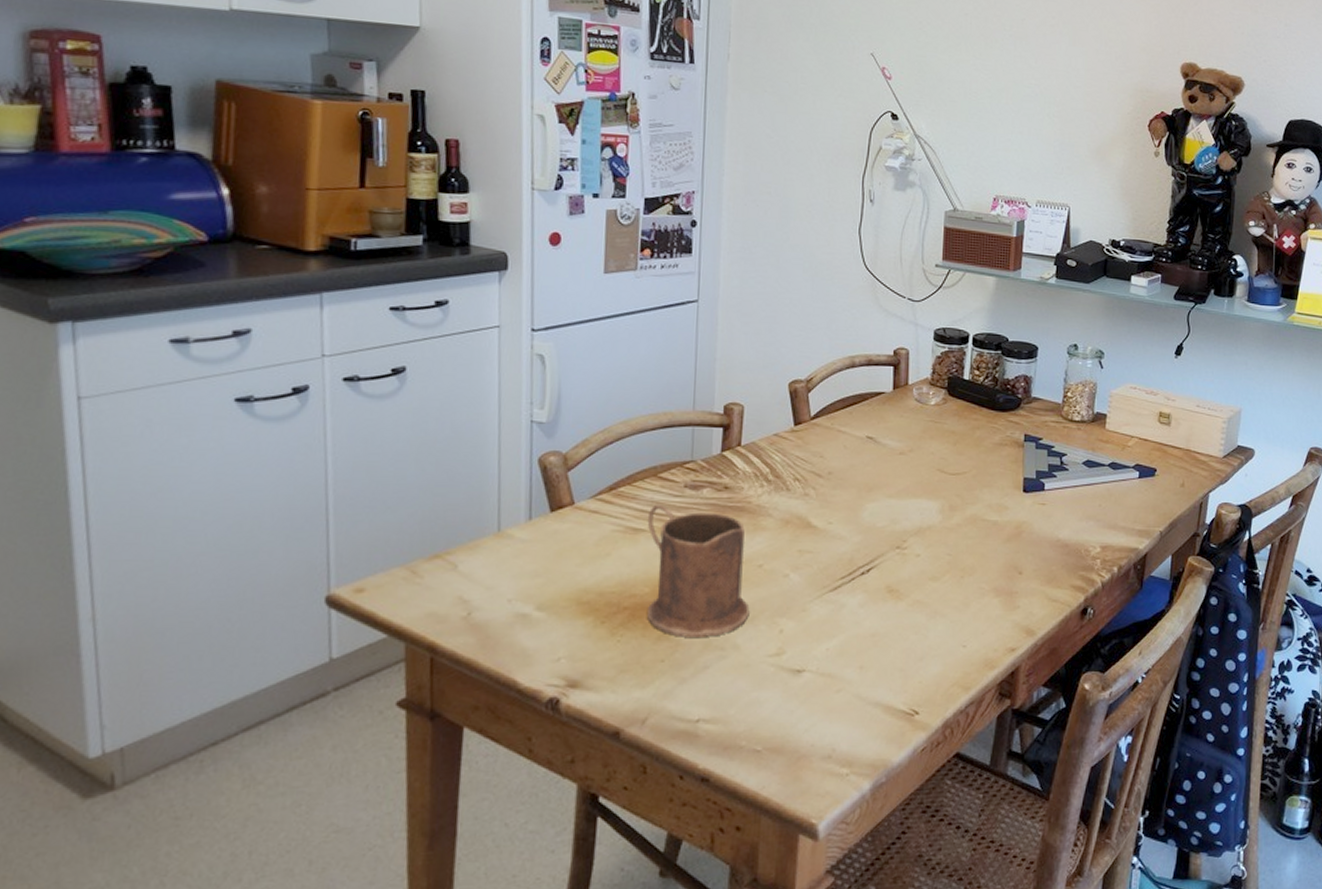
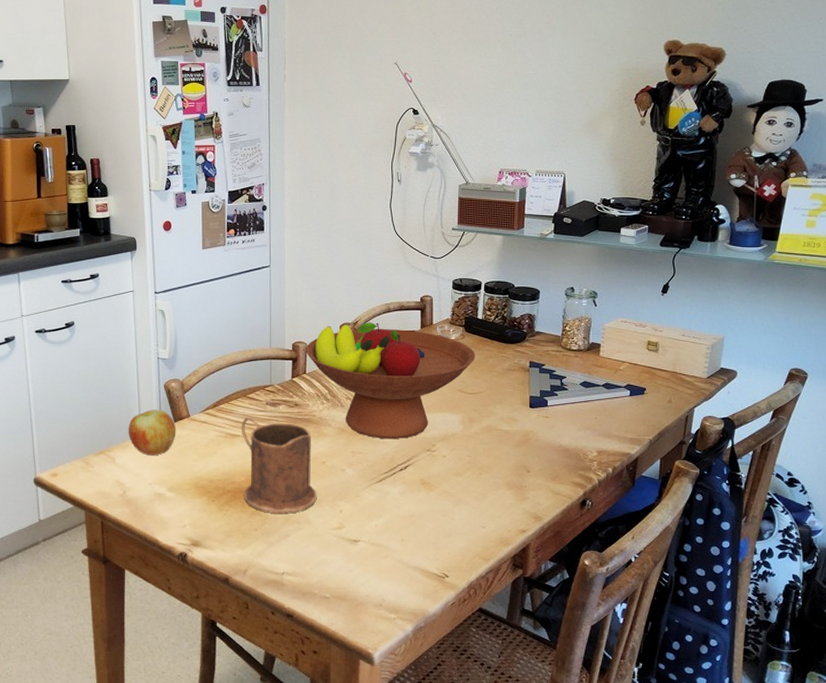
apple: none [480,494,554,559] -> present [128,409,176,455]
fruit bowl: none [741,380,960,534] -> present [305,322,476,440]

